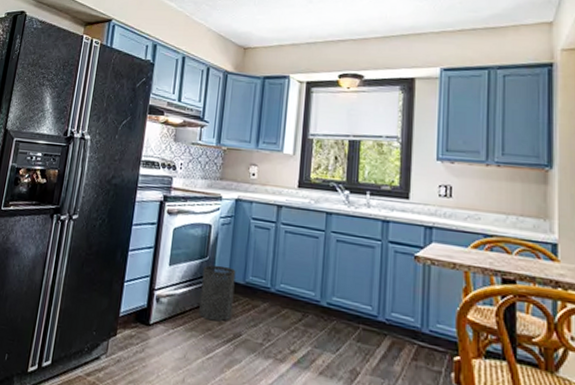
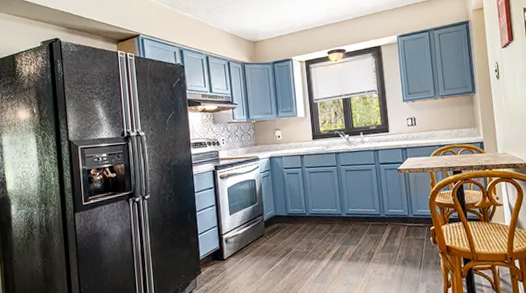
trash can: present [199,265,236,322] -> none [255,206,283,246]

